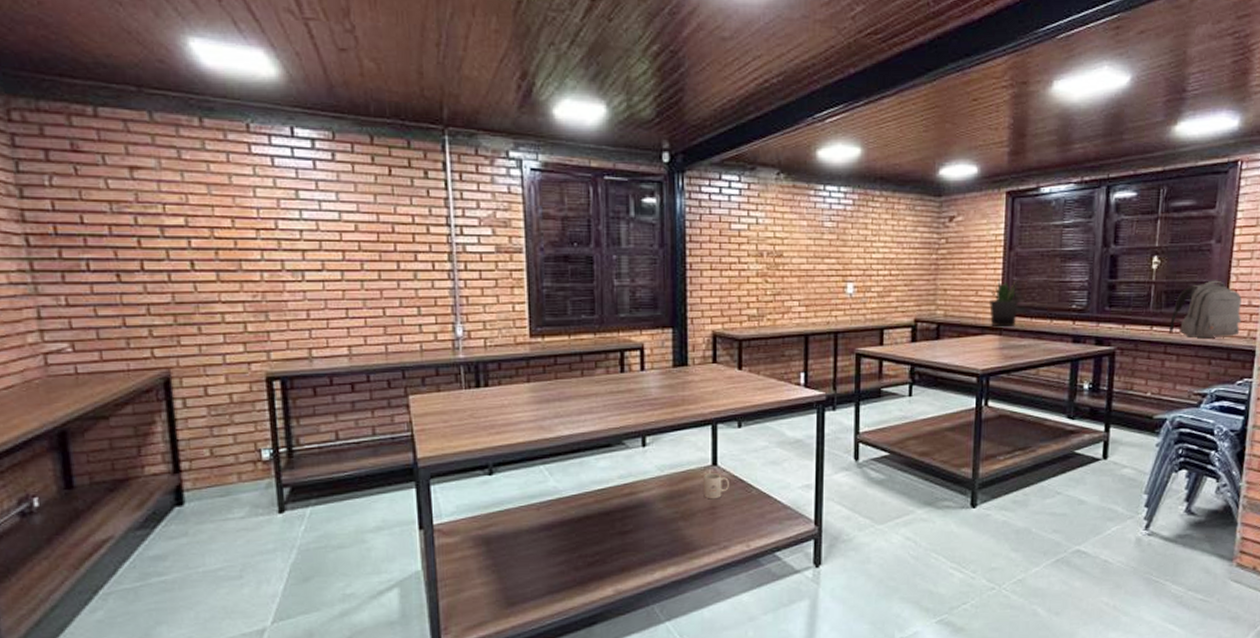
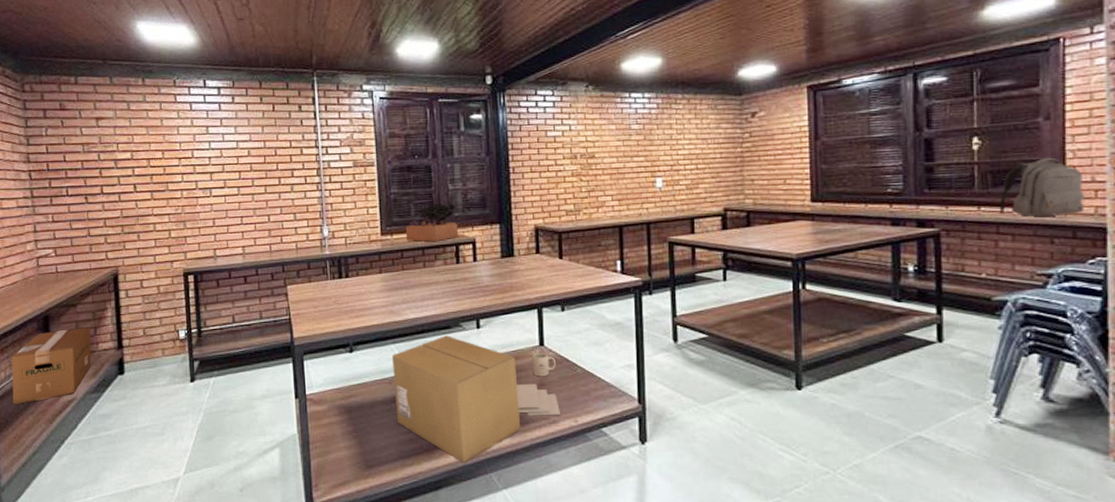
box: none [10,446,135,547] -> present [11,327,92,404]
box: none [540,455,688,596] -> present [391,335,521,463]
plant: none [560,301,624,347] -> present [405,203,459,242]
papers: none [685,506,733,542] -> present [517,383,561,416]
planter: present [989,280,1018,328] -> none [799,168,829,213]

